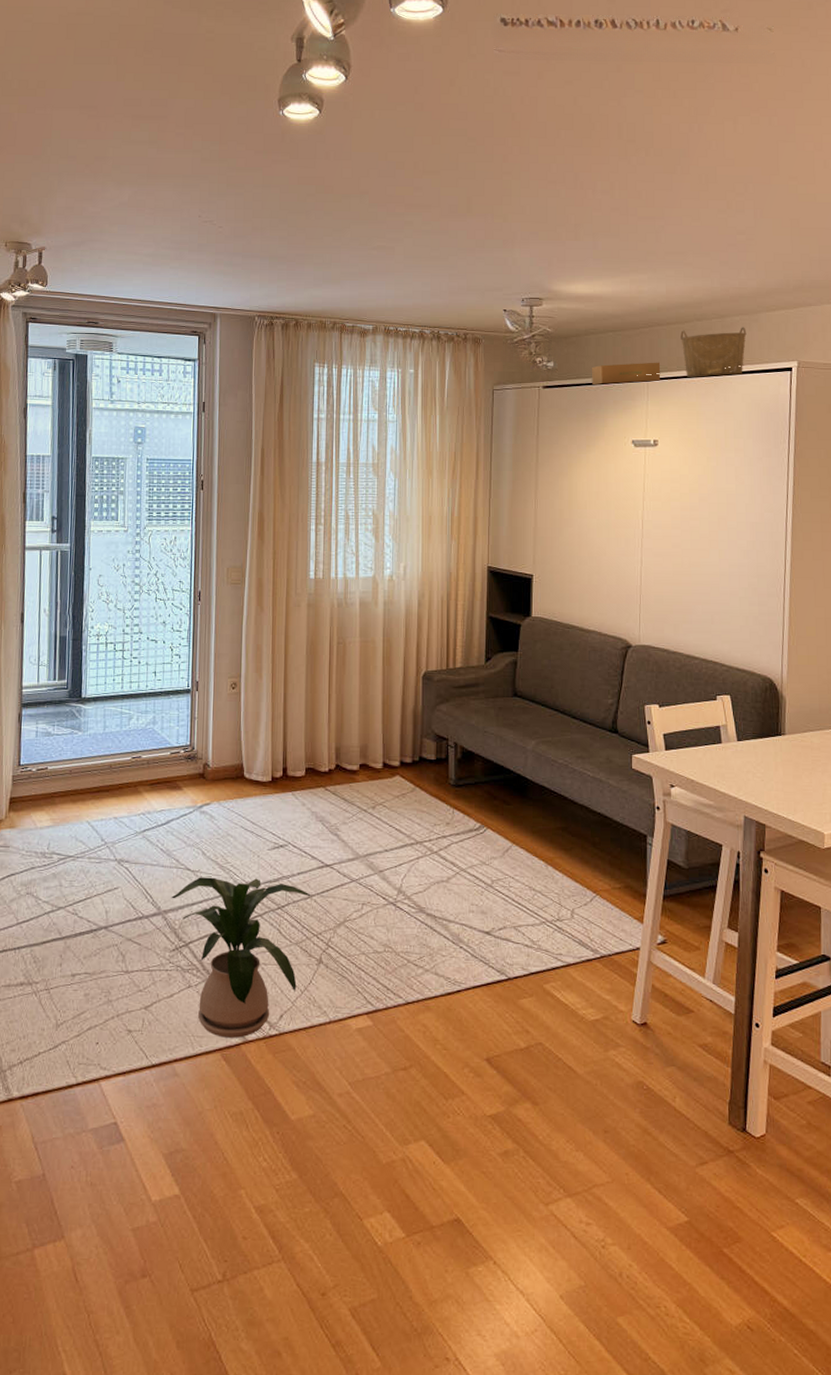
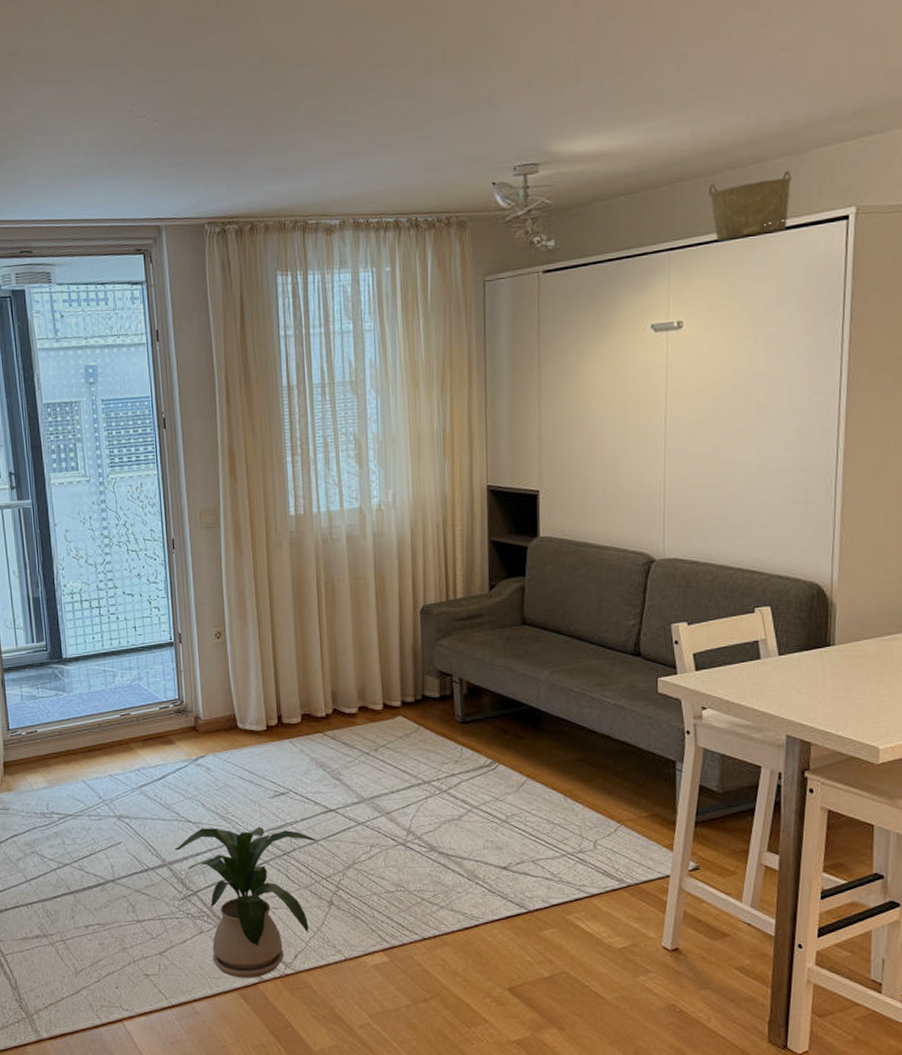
box: present [592,362,661,385] -> none [601,226,685,263]

